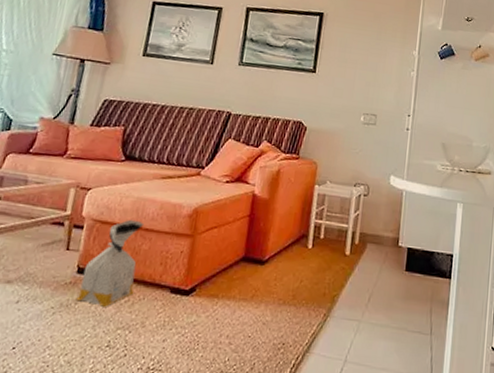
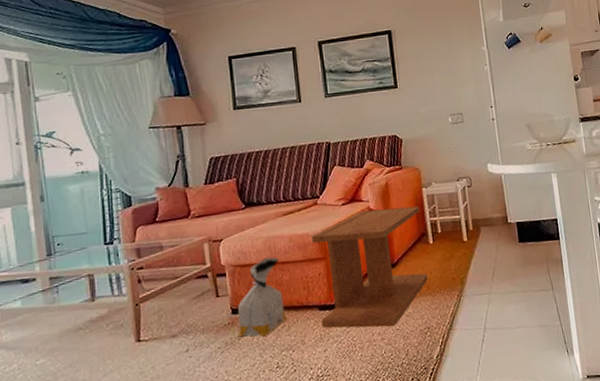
side table: none [168,194,307,332] -> present [311,206,428,329]

